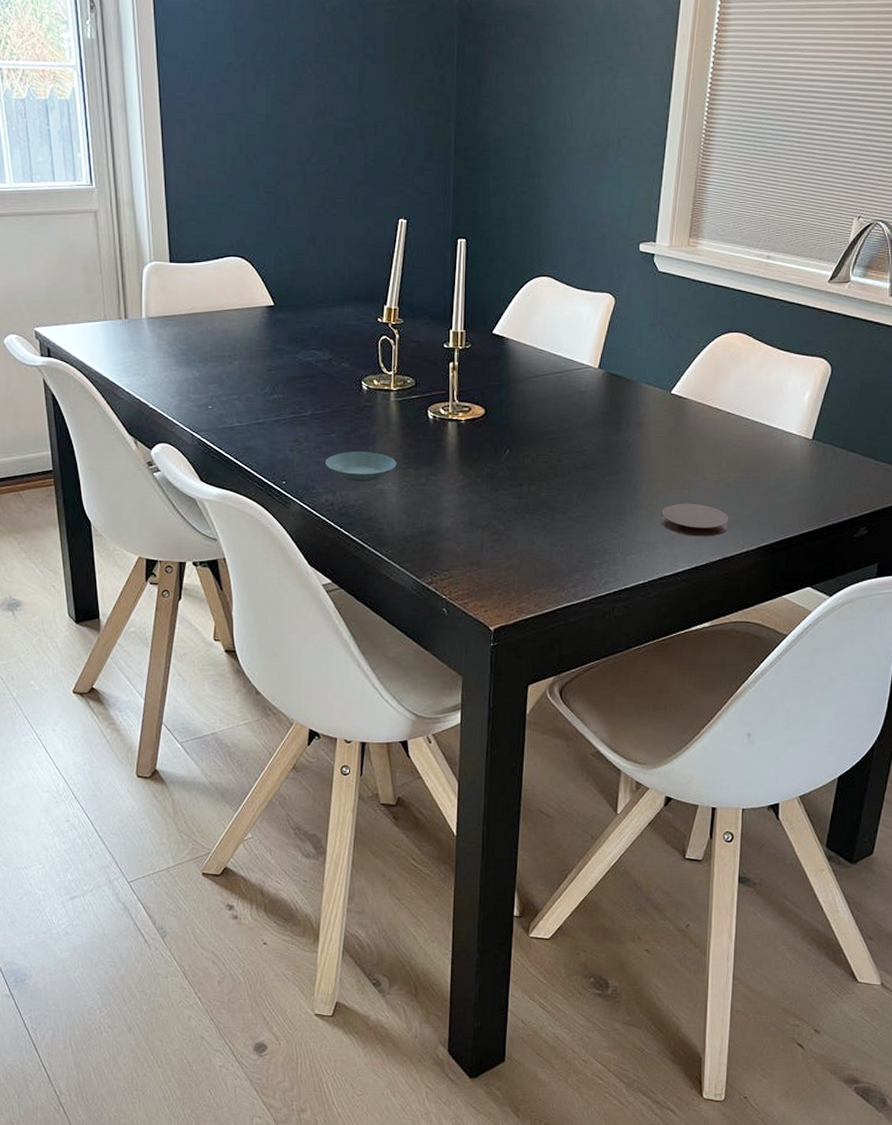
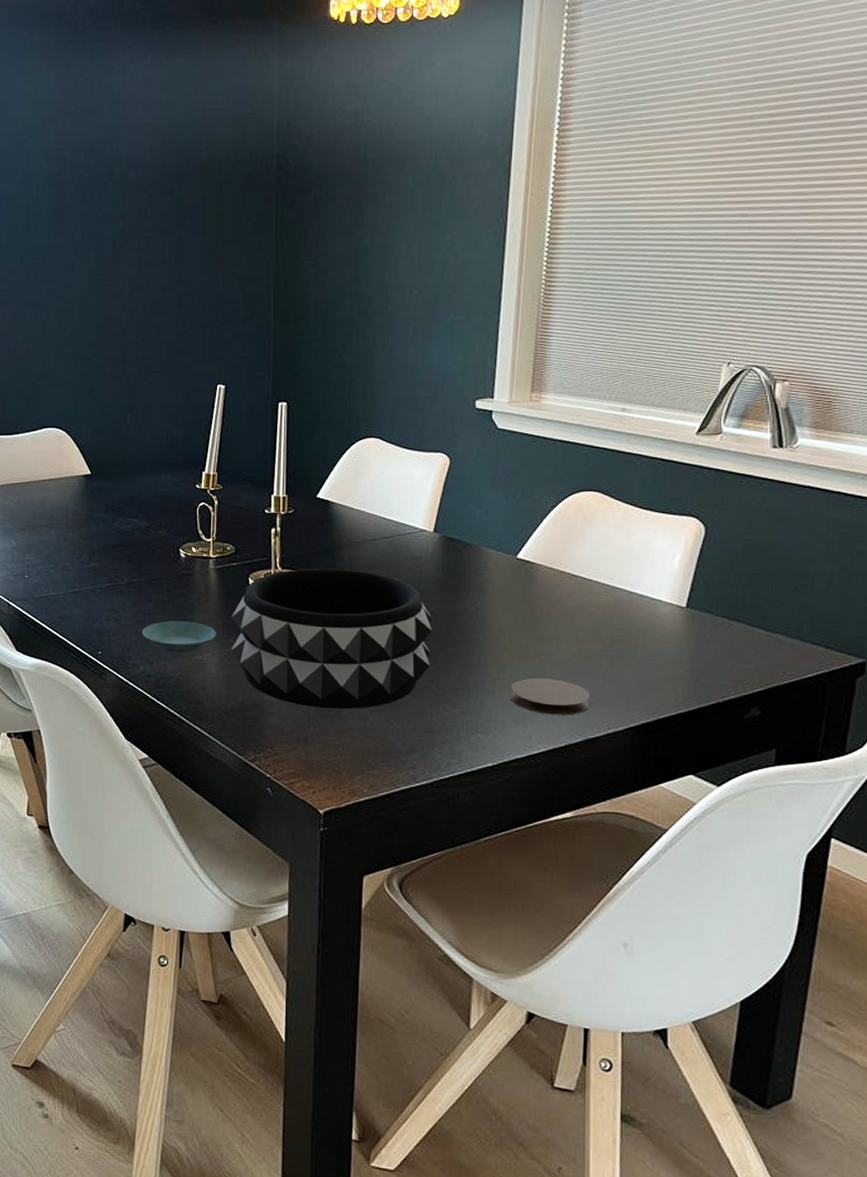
decorative bowl: none [410,402,595,534] -> present [230,569,432,709]

